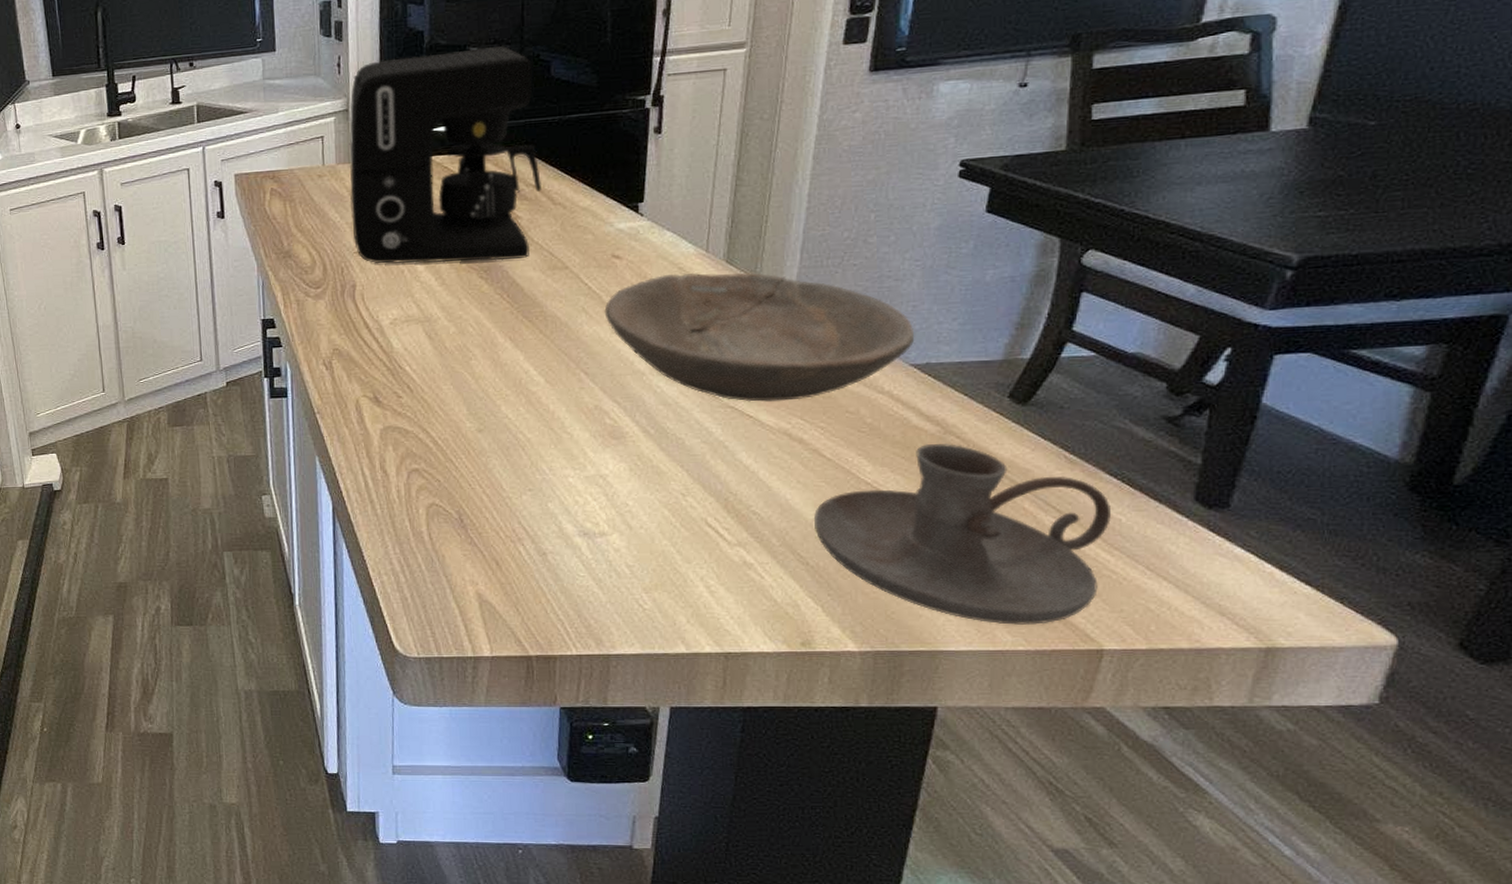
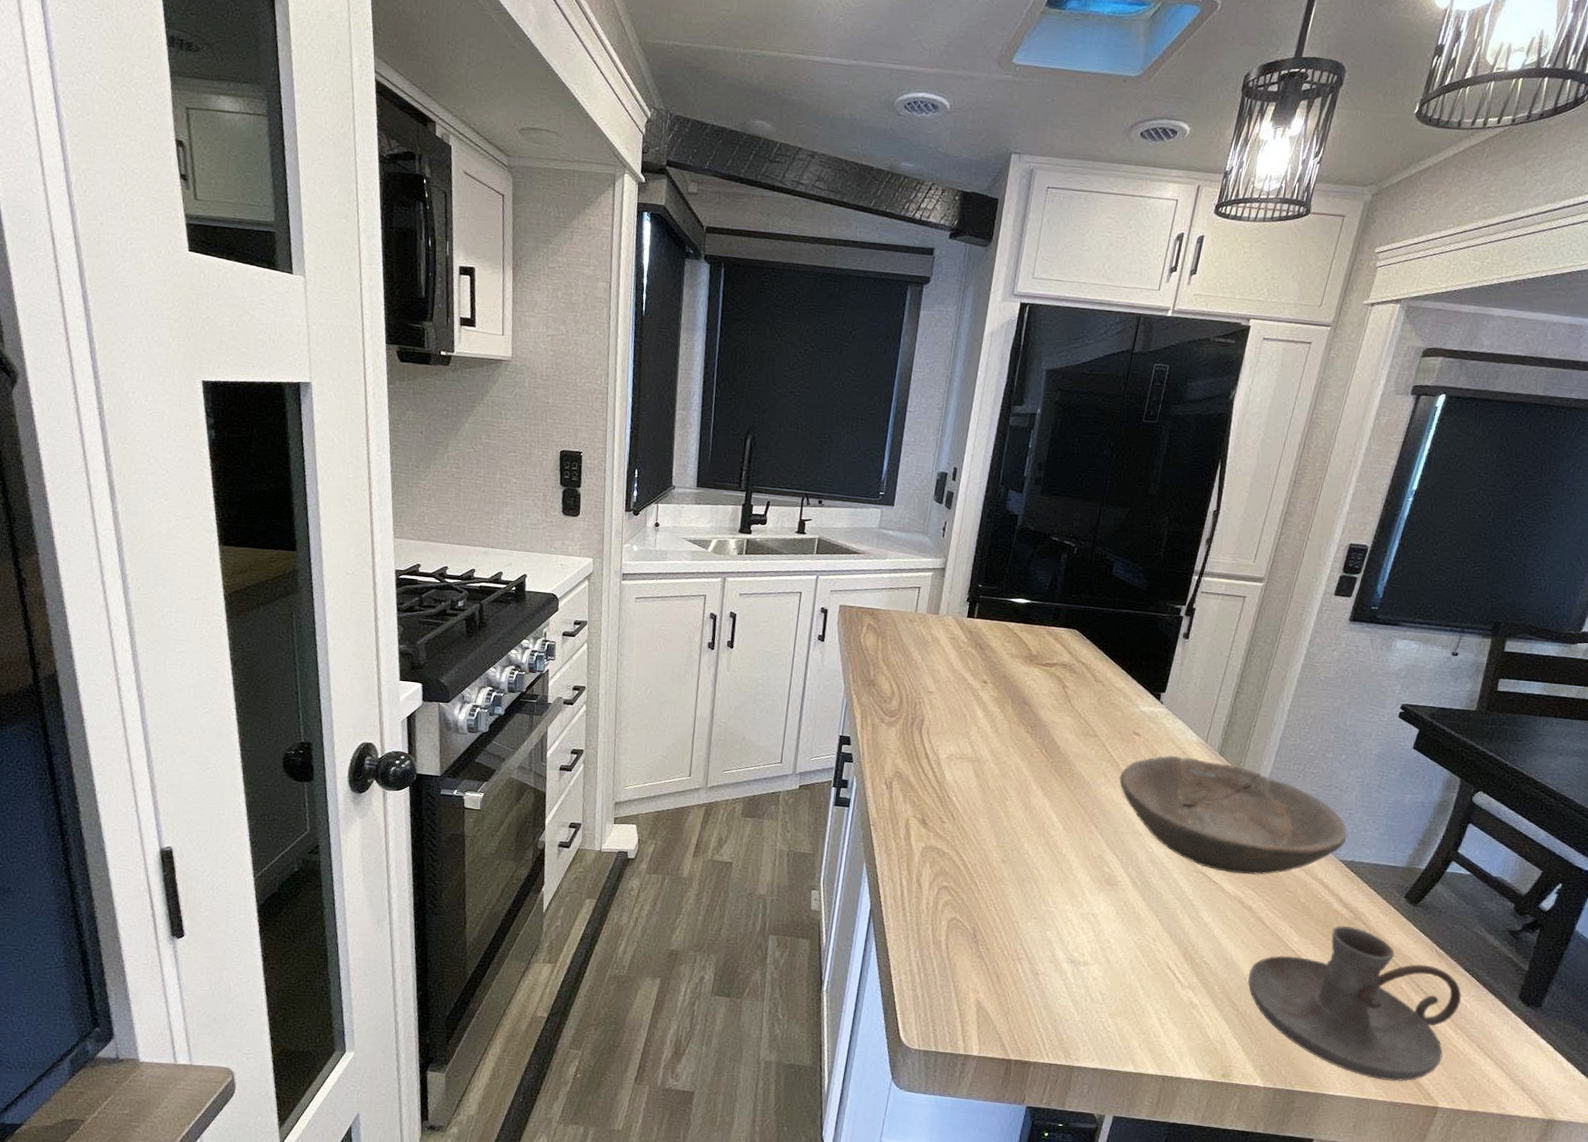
coffee maker: present [349,45,543,264] -> none [929,532,1100,722]

